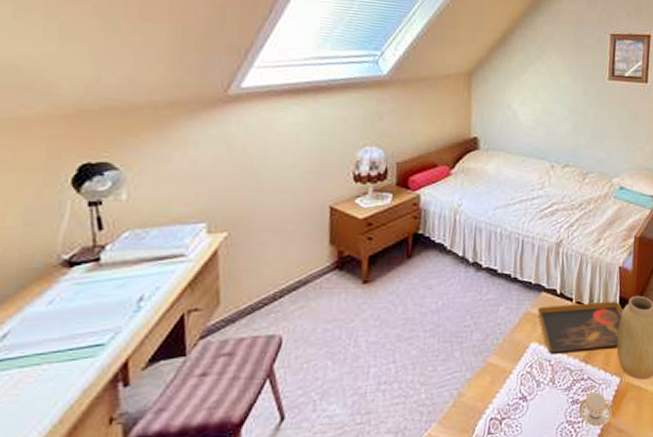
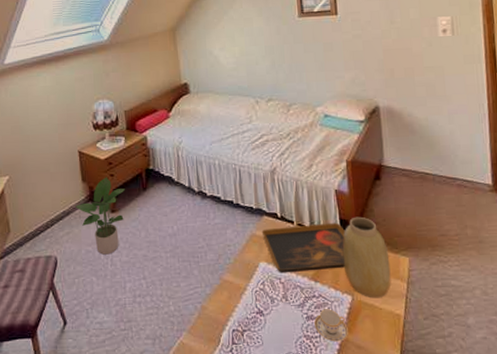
potted plant: none [316,240,384,334] -> present [75,177,125,255]

